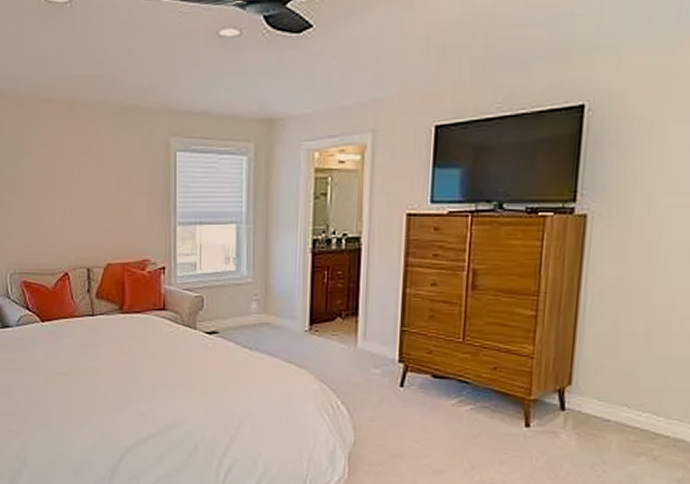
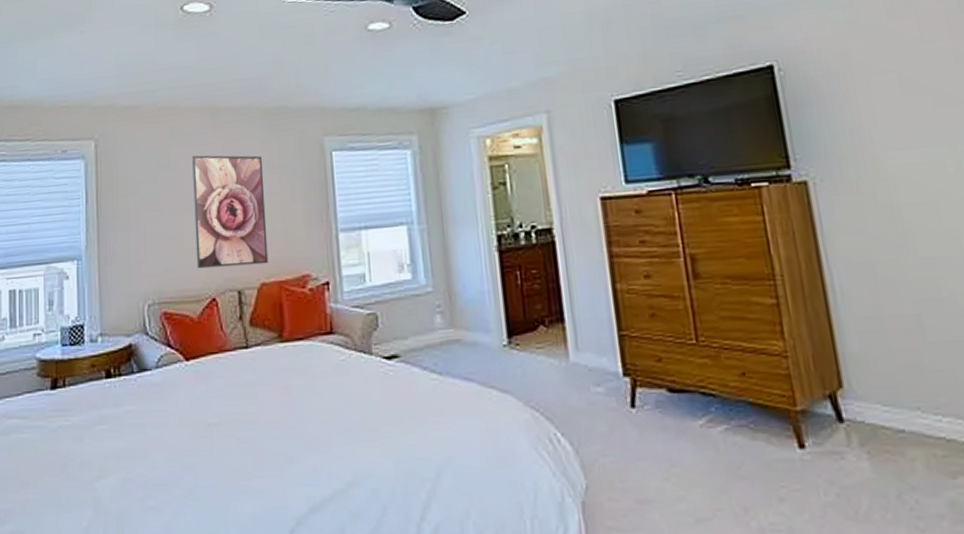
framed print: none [50,145,115,247] -> present [192,155,269,269]

